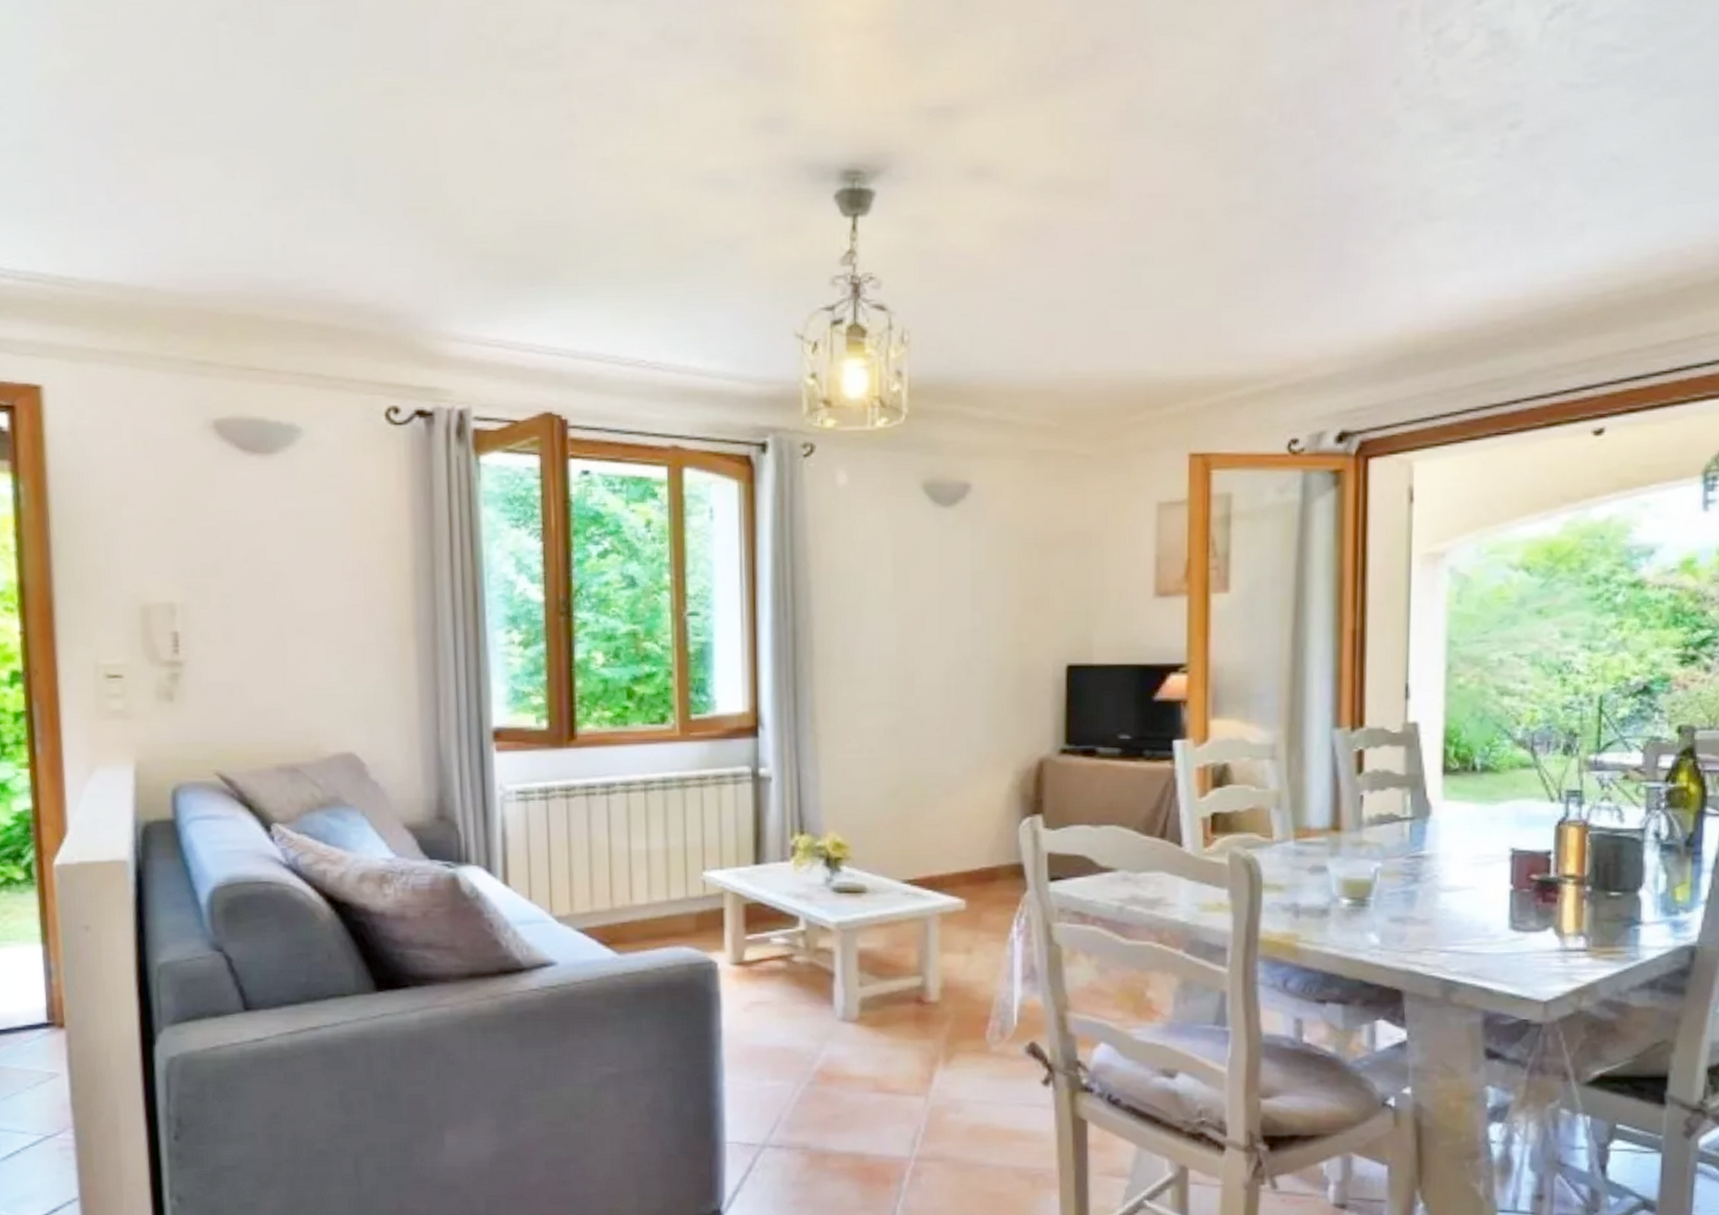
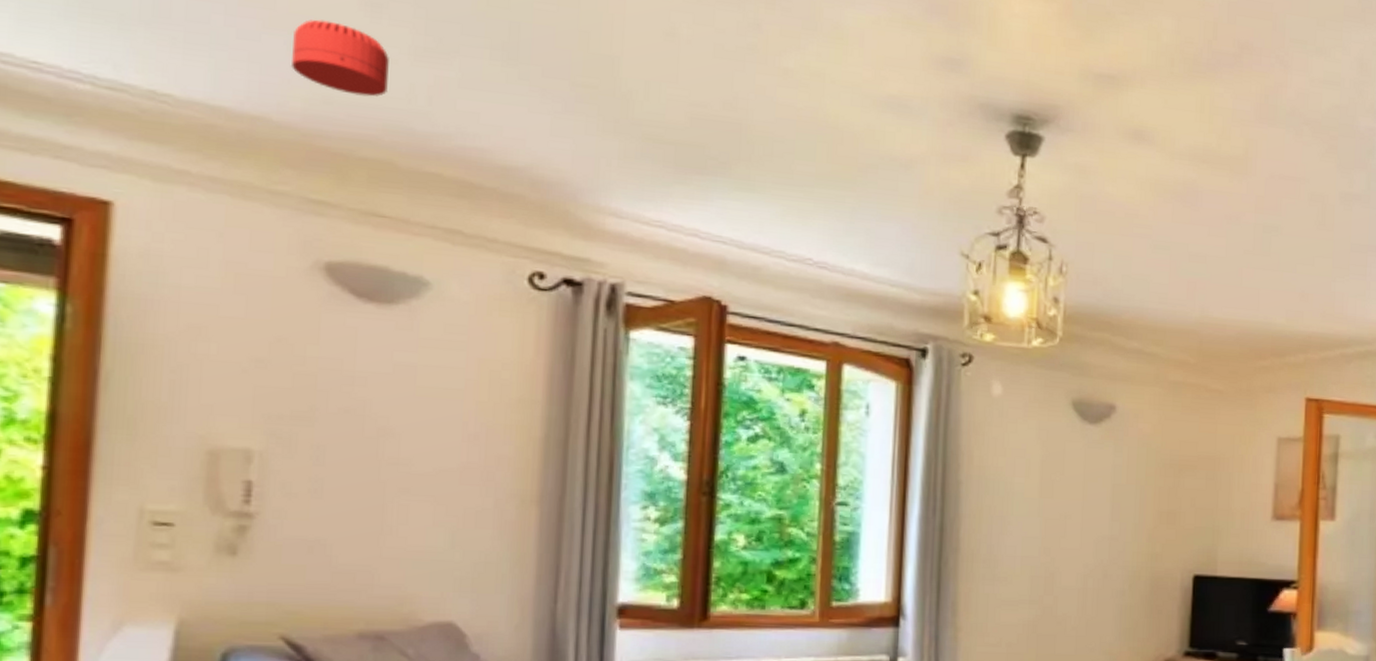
smoke detector: none [164,183,247,253] -> present [290,19,389,97]

